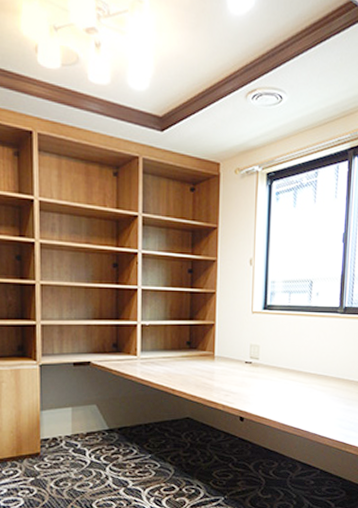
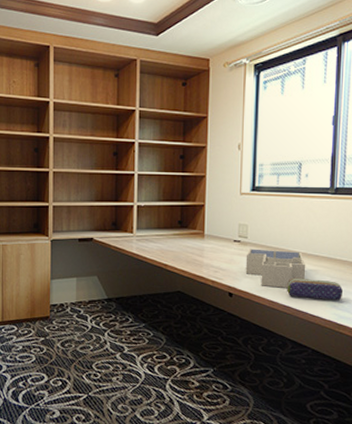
desk organizer: none [257,370,316,410] -> present [245,248,306,288]
pencil case: none [296,399,349,421] -> present [286,278,342,301]

